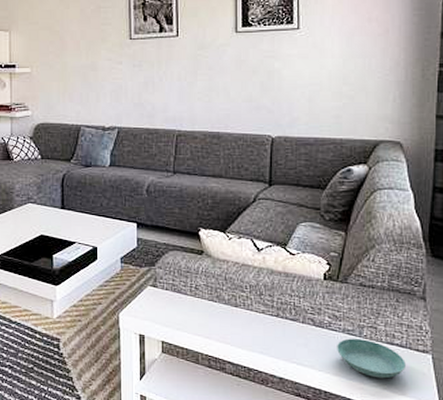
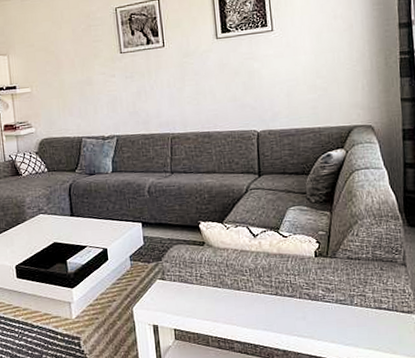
saucer: present [337,338,406,379] -> none [332,307,394,341]

